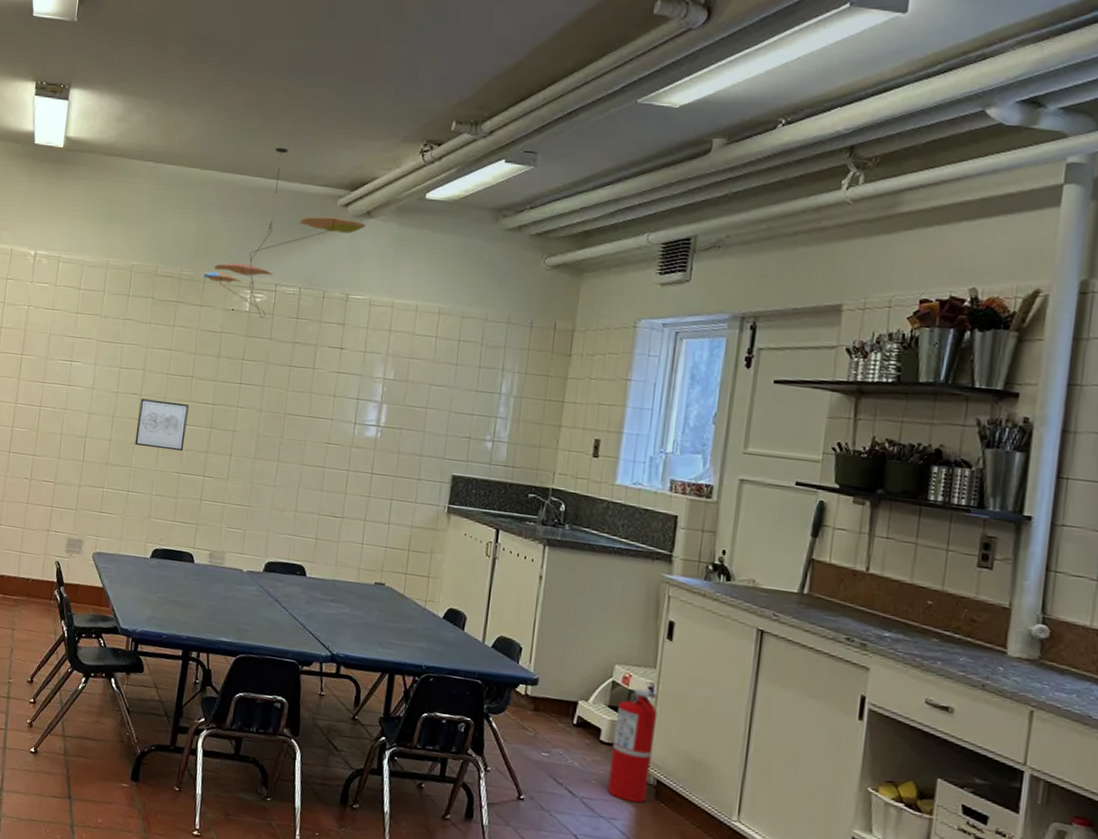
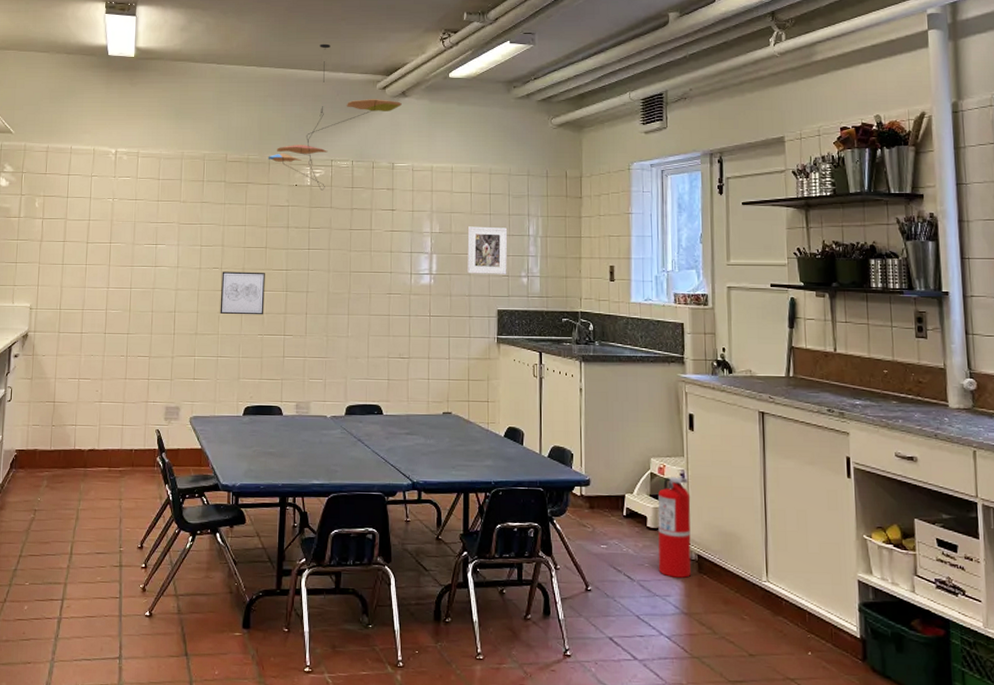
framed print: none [421,376,476,436] -> present [467,226,508,274]

